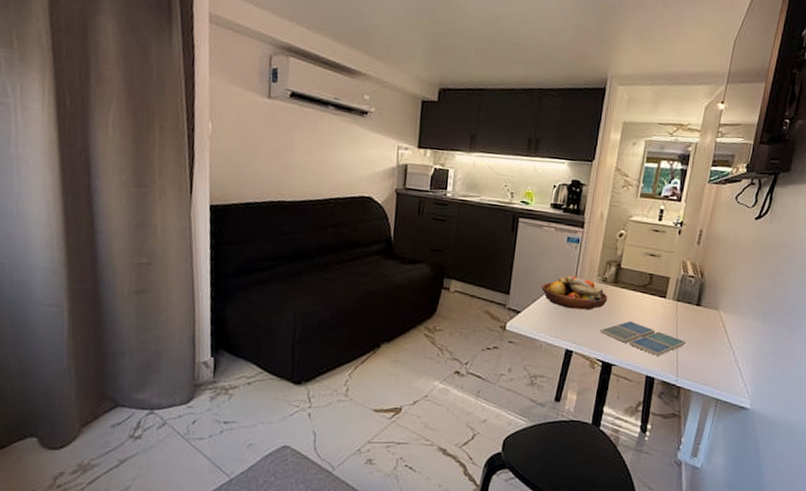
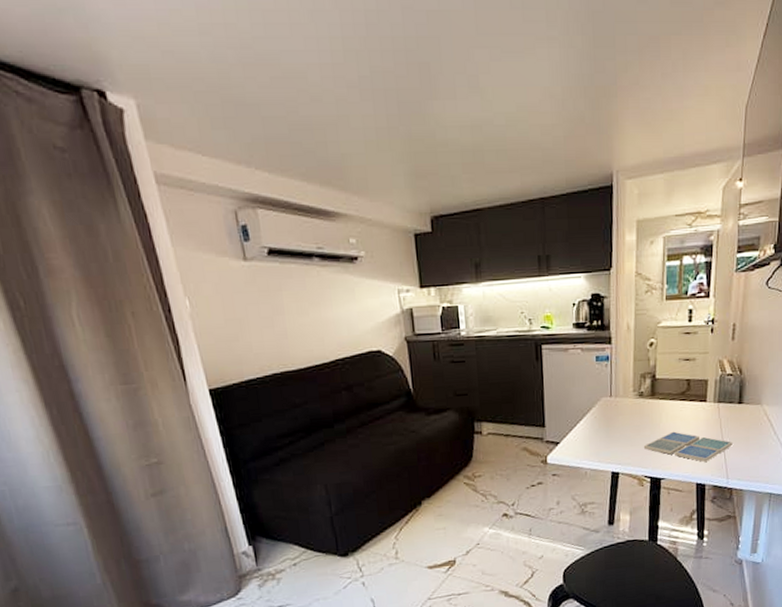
fruit bowl: present [541,275,608,310] -> none [577,396,647,431]

